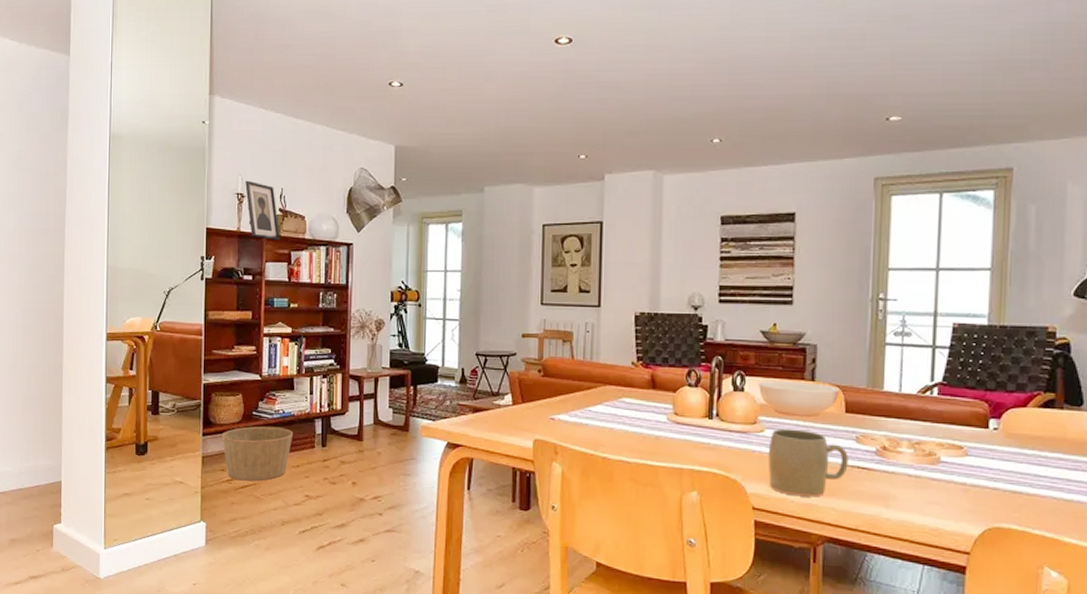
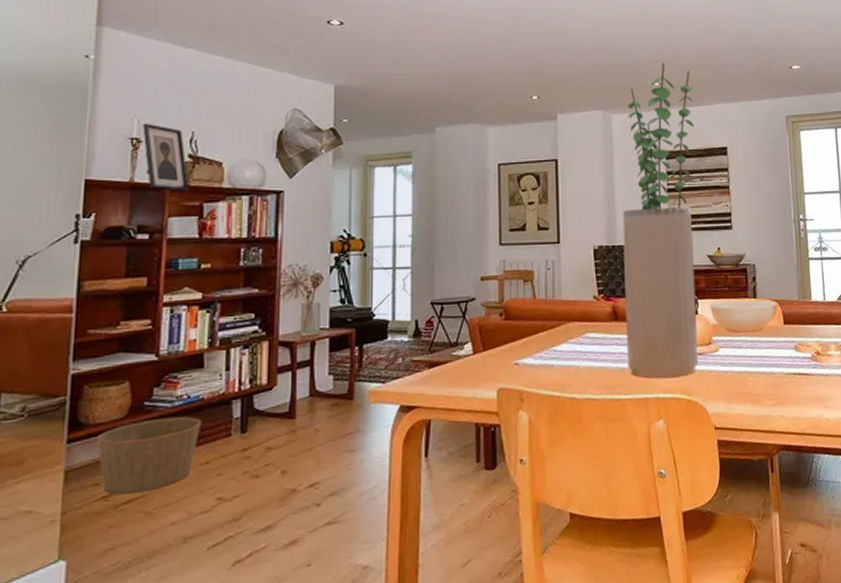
vase: none [663,117,761,453] -> present [622,63,699,379]
mug: present [767,428,848,497] -> none [723,345,791,410]

